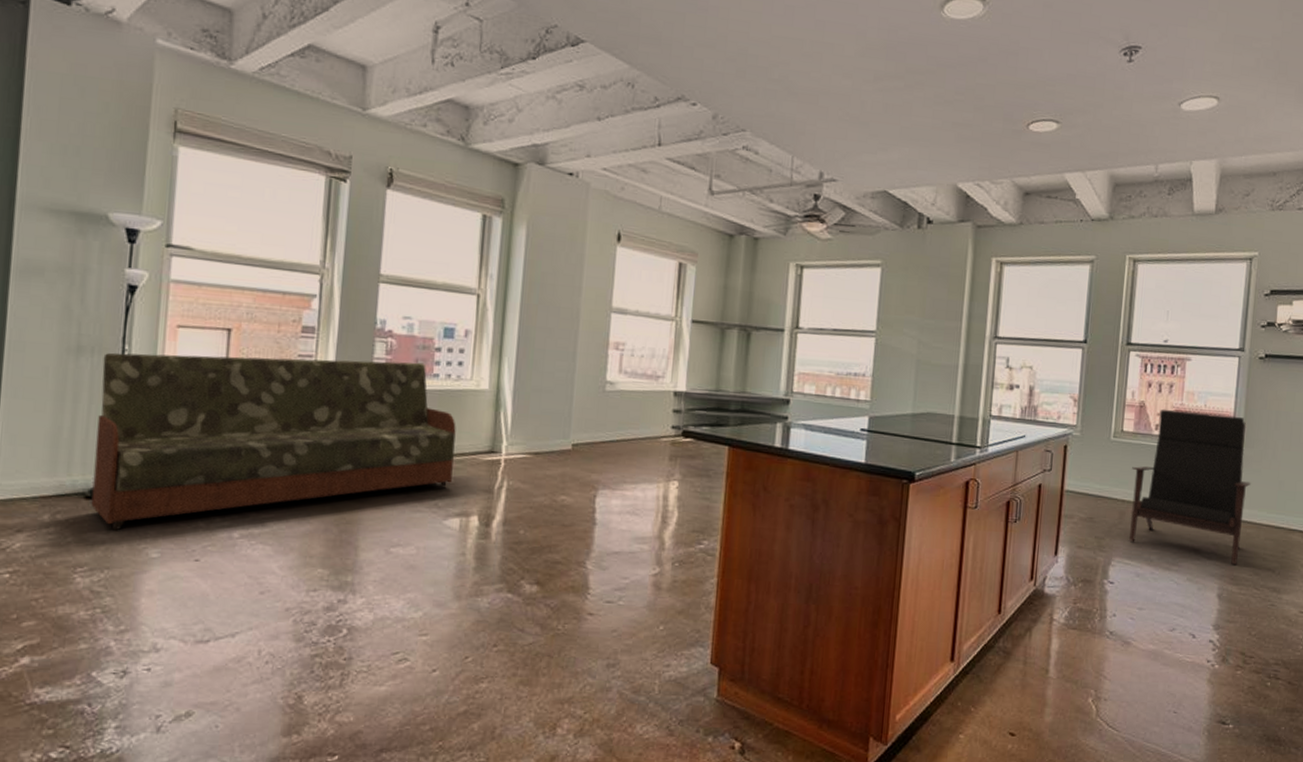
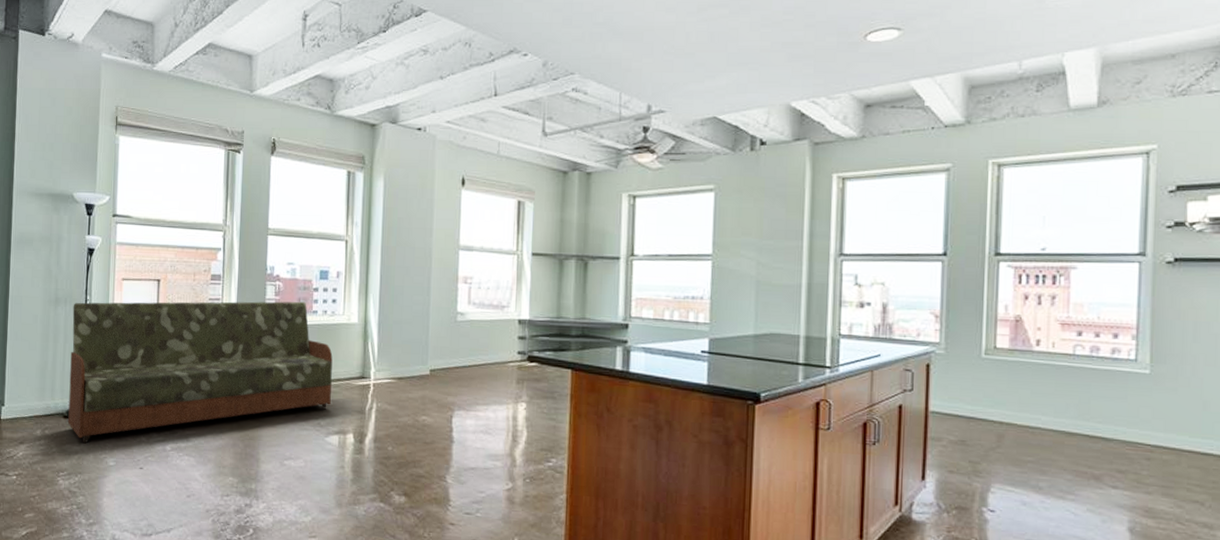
lounge chair: present [1129,409,1251,564] -> none [1010,322,1165,495]

